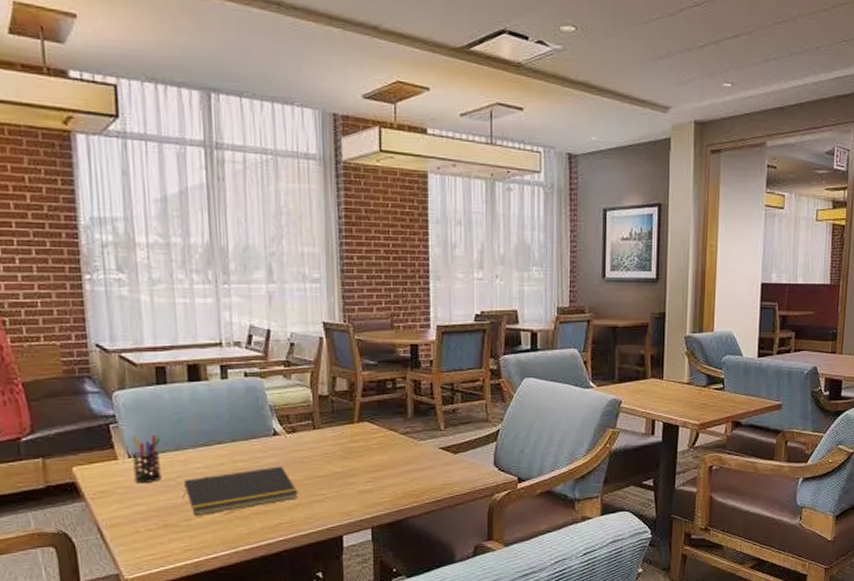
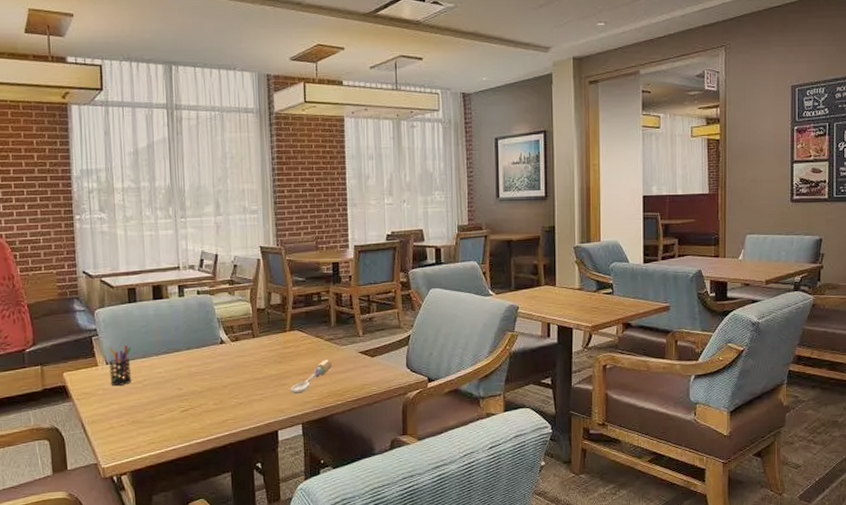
notepad: present [182,466,298,517] -> none [148,370,241,414]
spoon: none [358,456,407,495] -> present [290,359,332,395]

